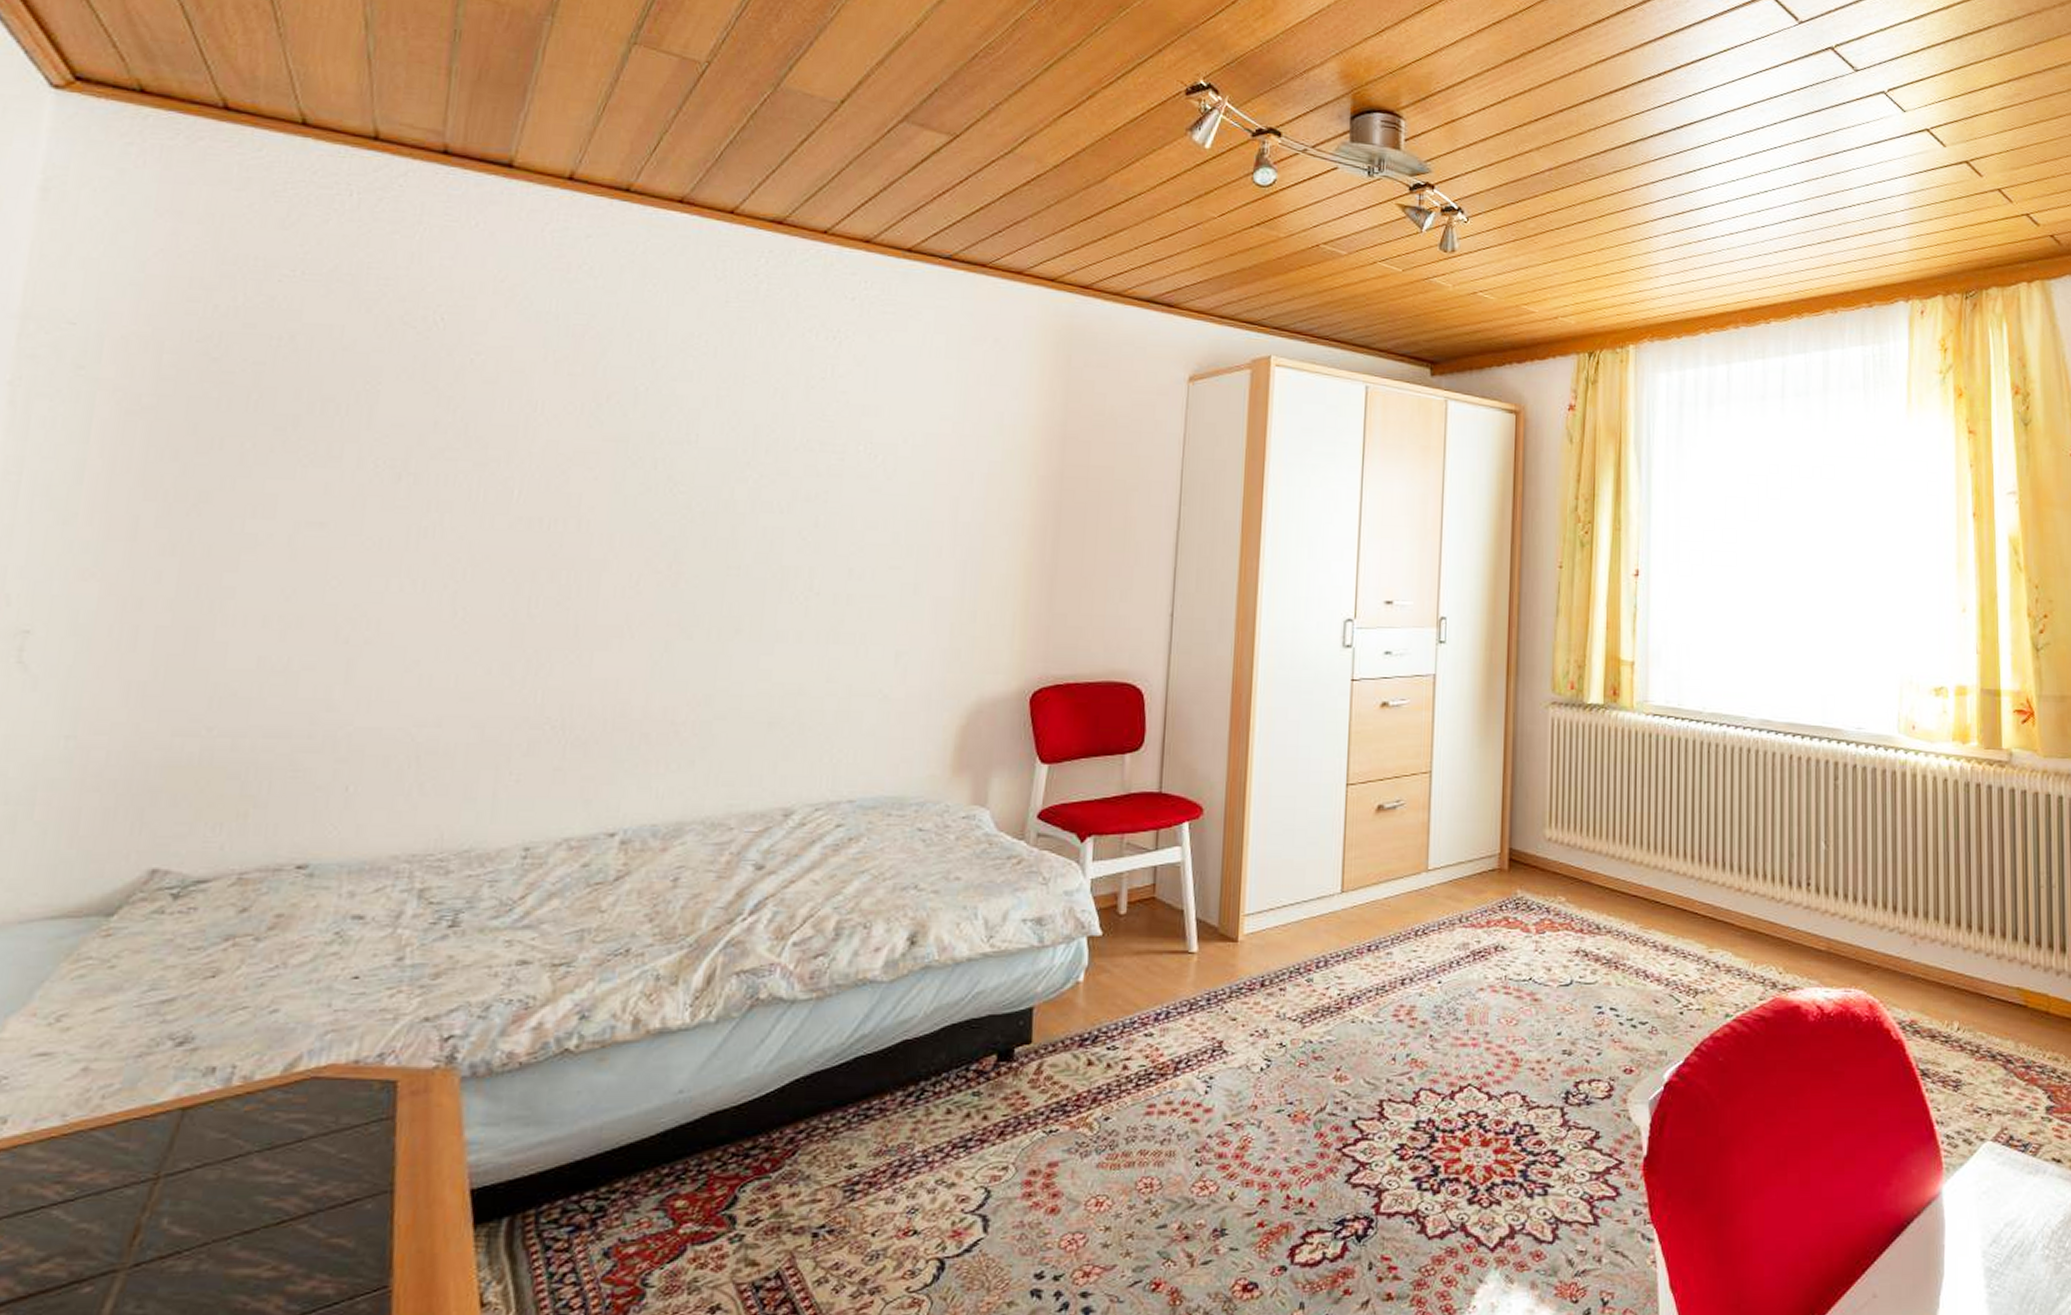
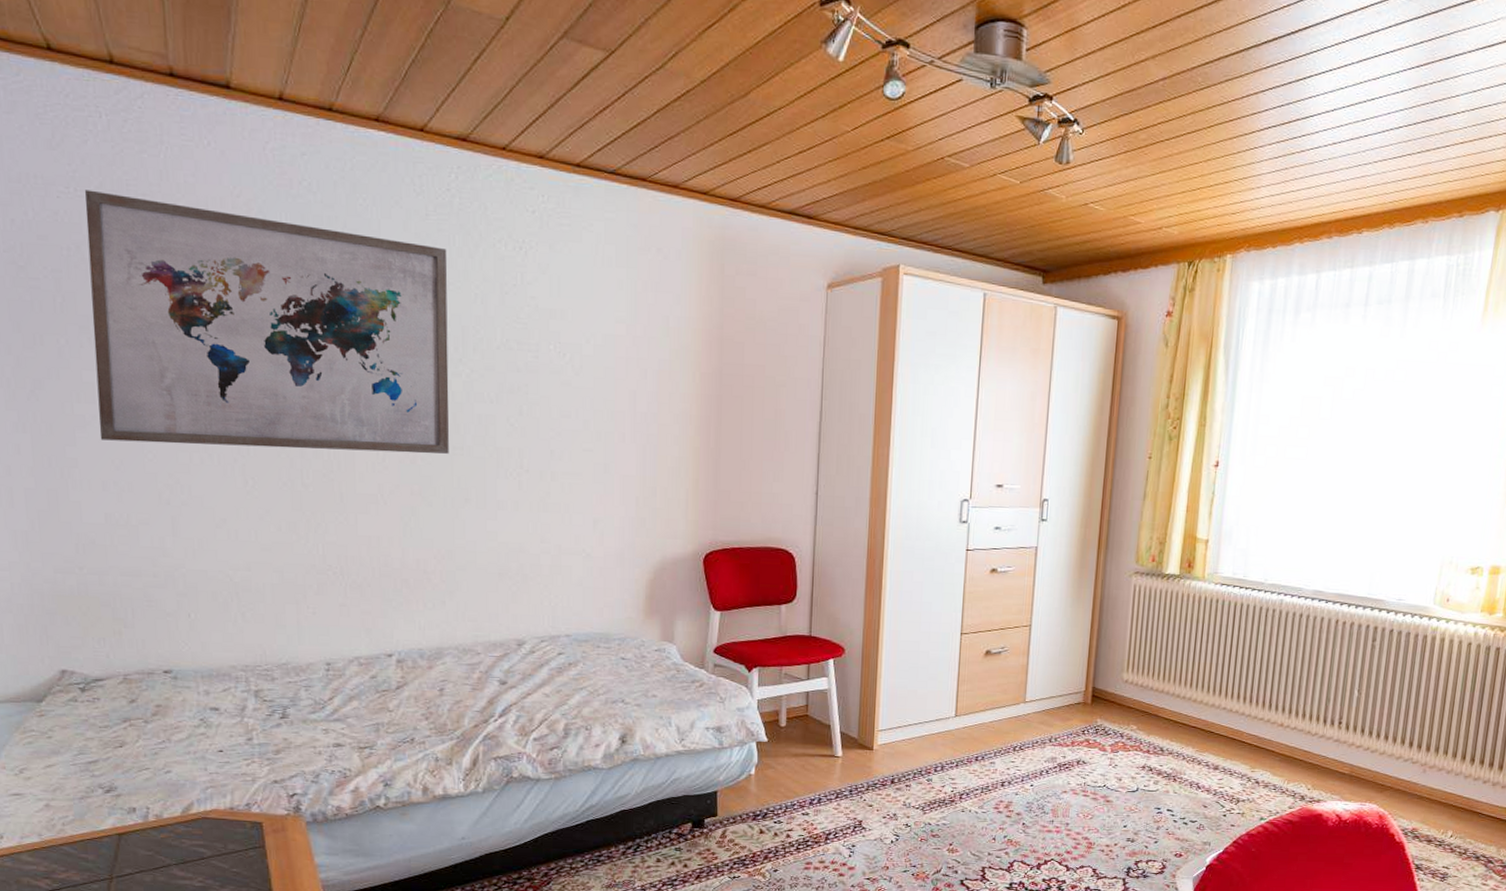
wall art: none [272,273,747,575] -> present [85,189,450,454]

